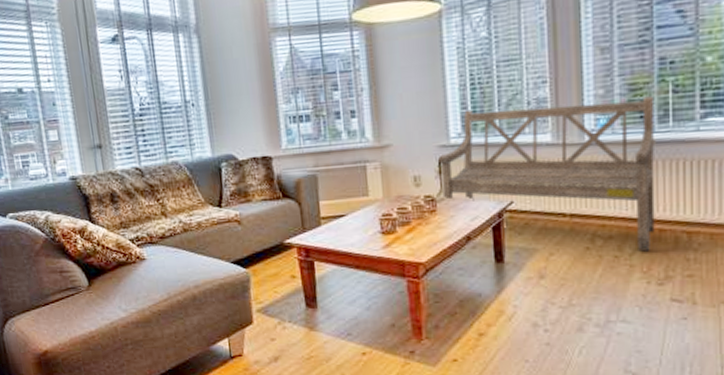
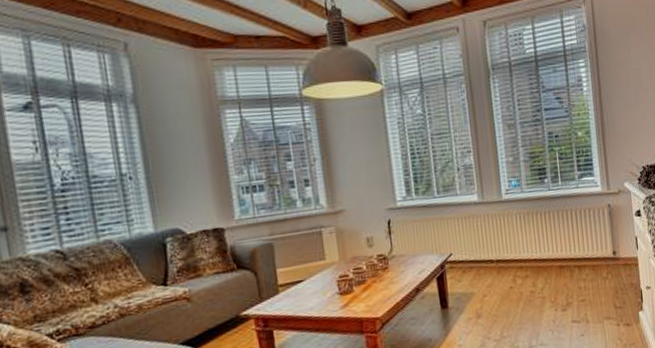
bench: present [438,96,655,252] -> none [387,162,557,285]

